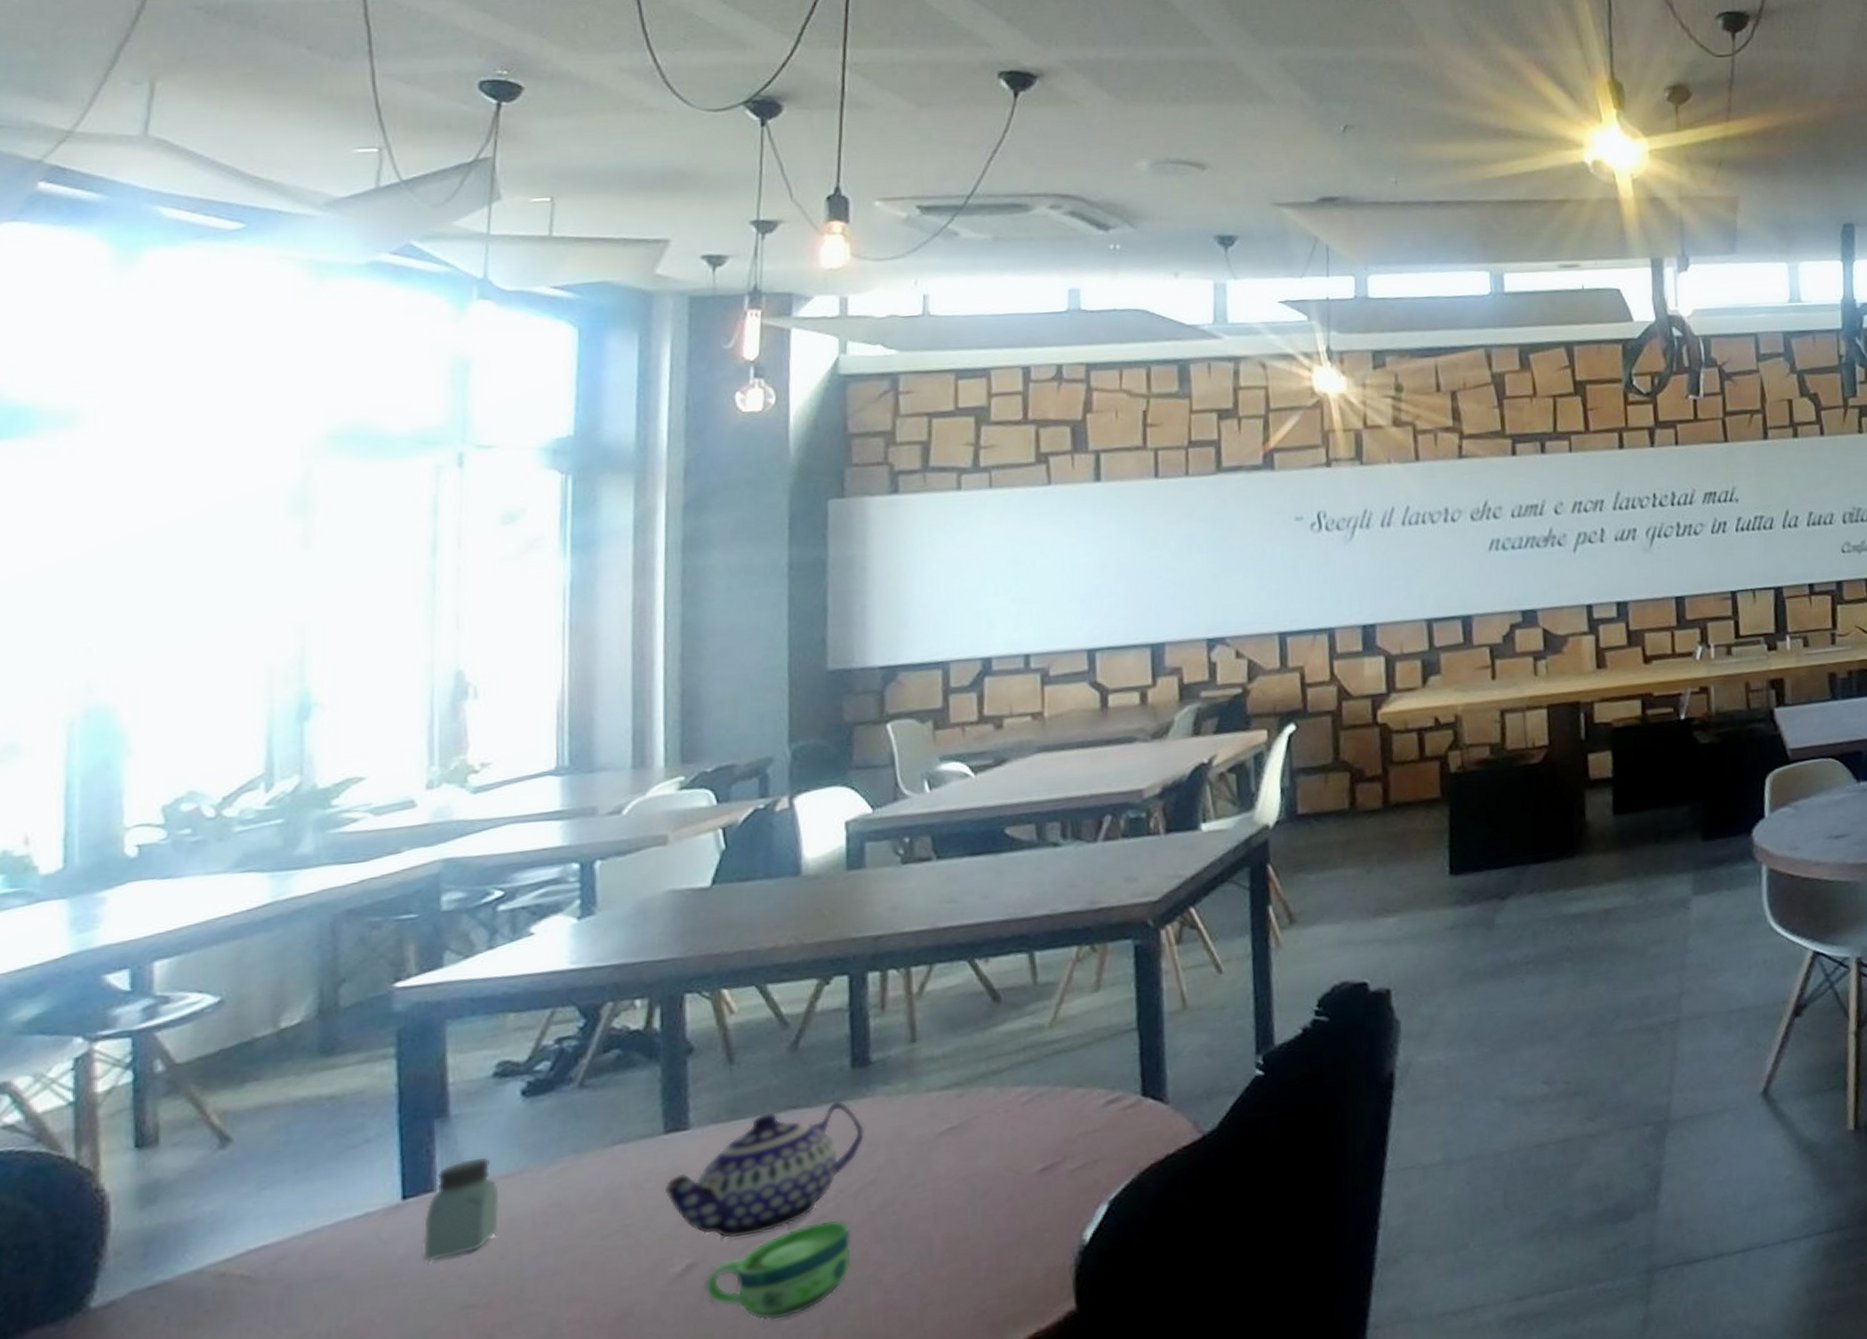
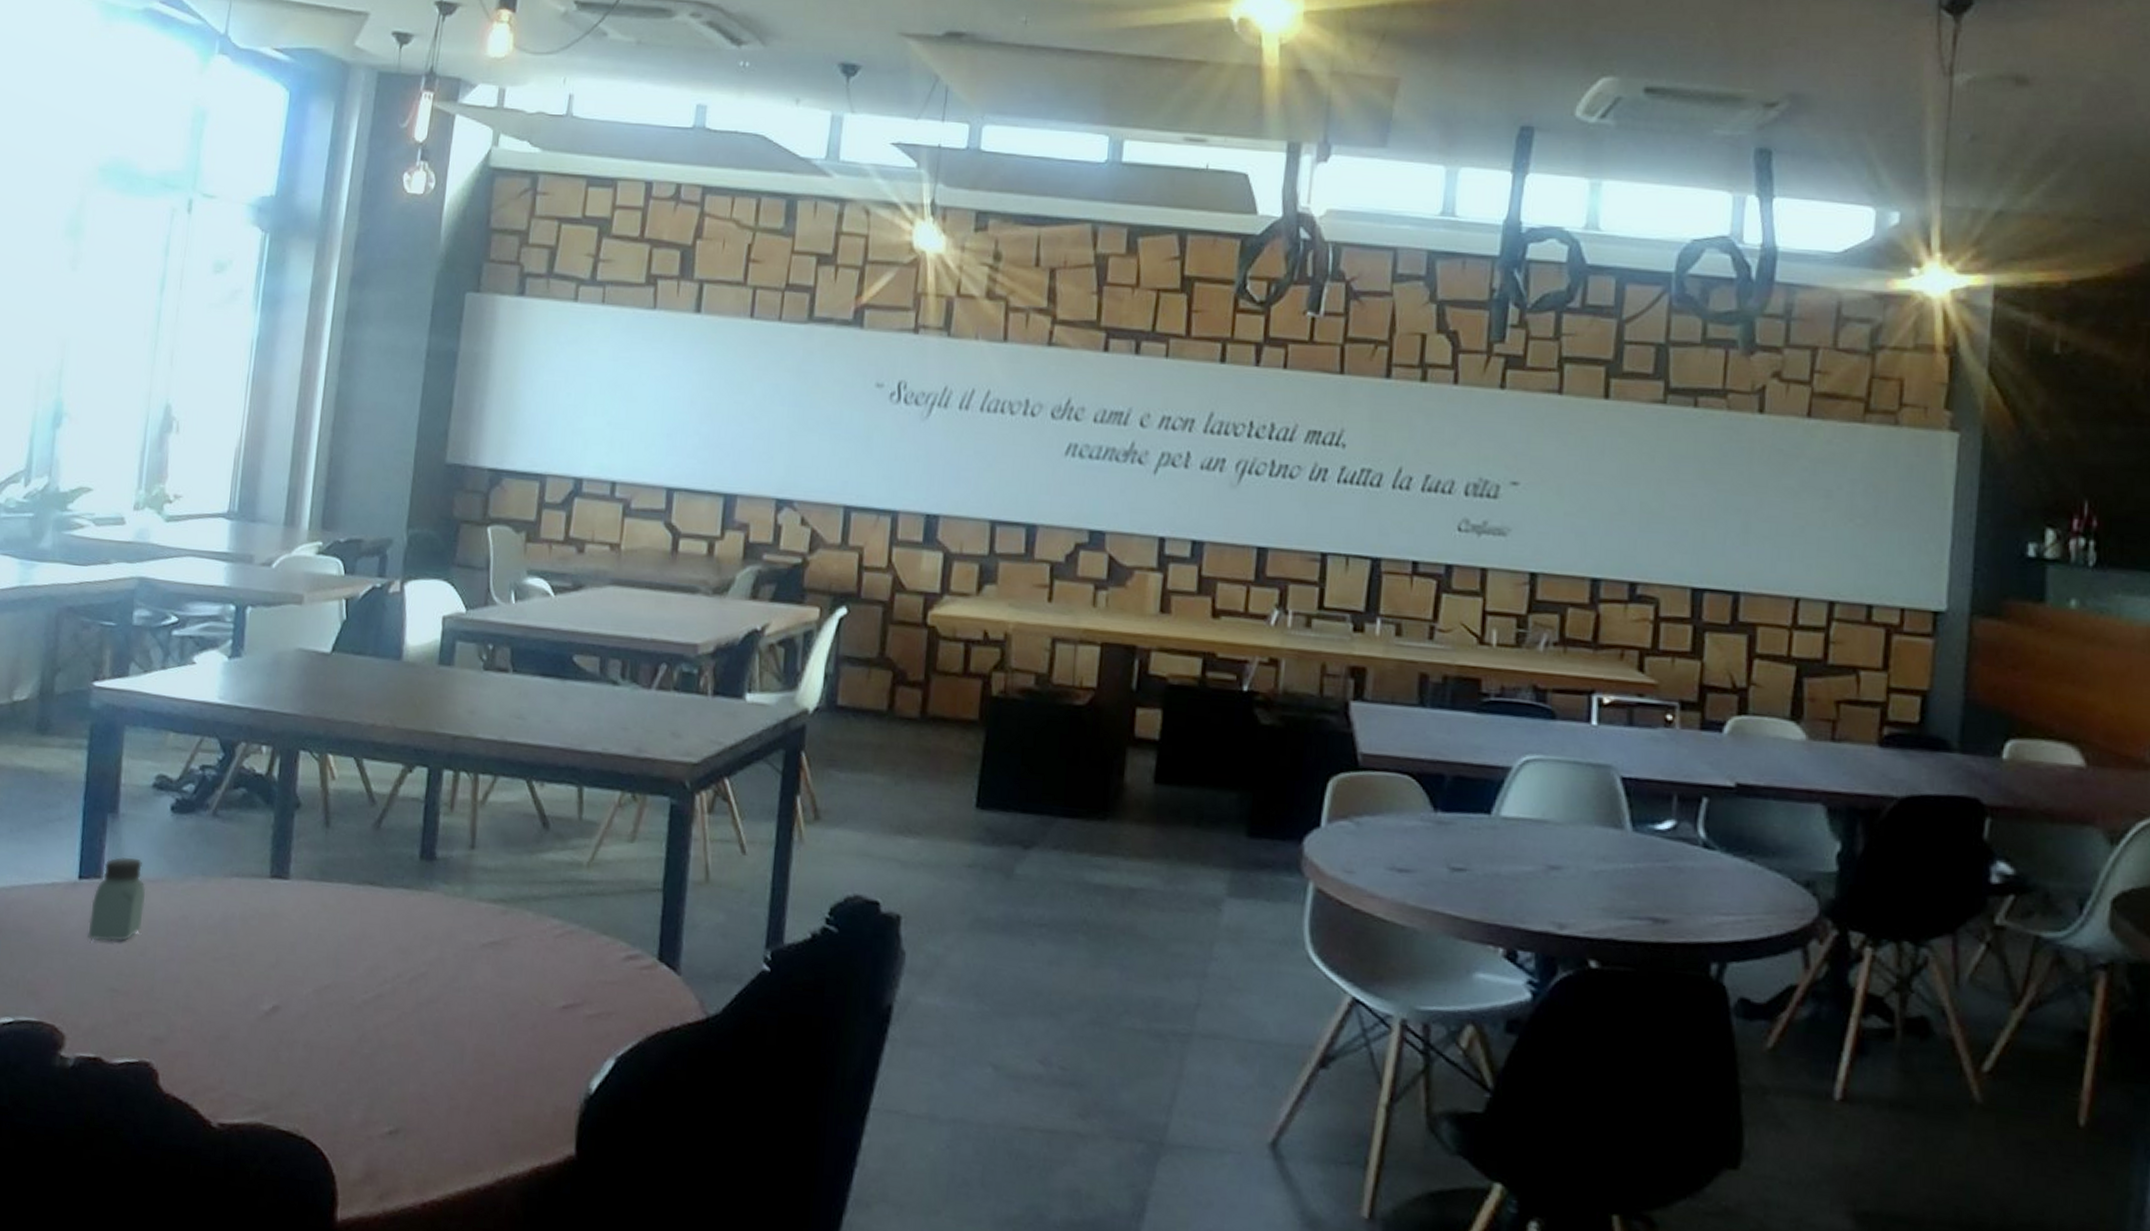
teapot: present [664,1101,864,1239] -> none [264,881,423,996]
cup: present [703,1220,851,1321] -> none [283,998,401,1082]

